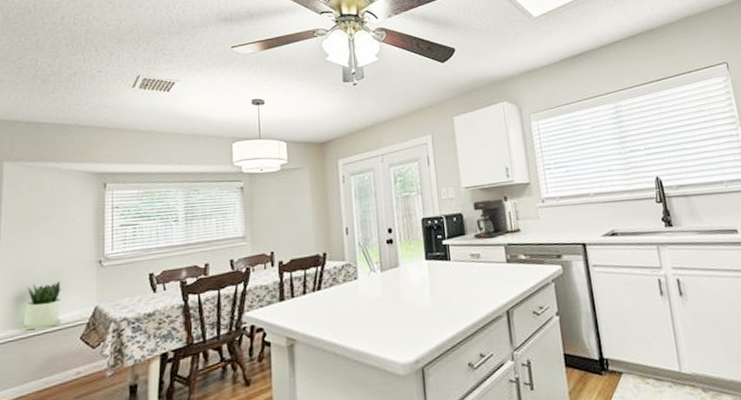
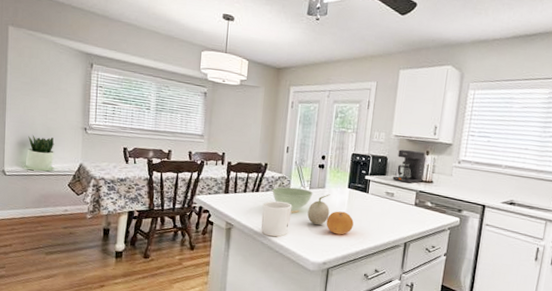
mug: none [328,295,366,344] -> present [260,201,292,237]
bowl: none [337,273,387,307] -> present [272,187,313,214]
fruit: none [384,272,411,315] -> present [307,194,330,226]
fruit: none [408,290,442,321] -> present [326,211,354,235]

